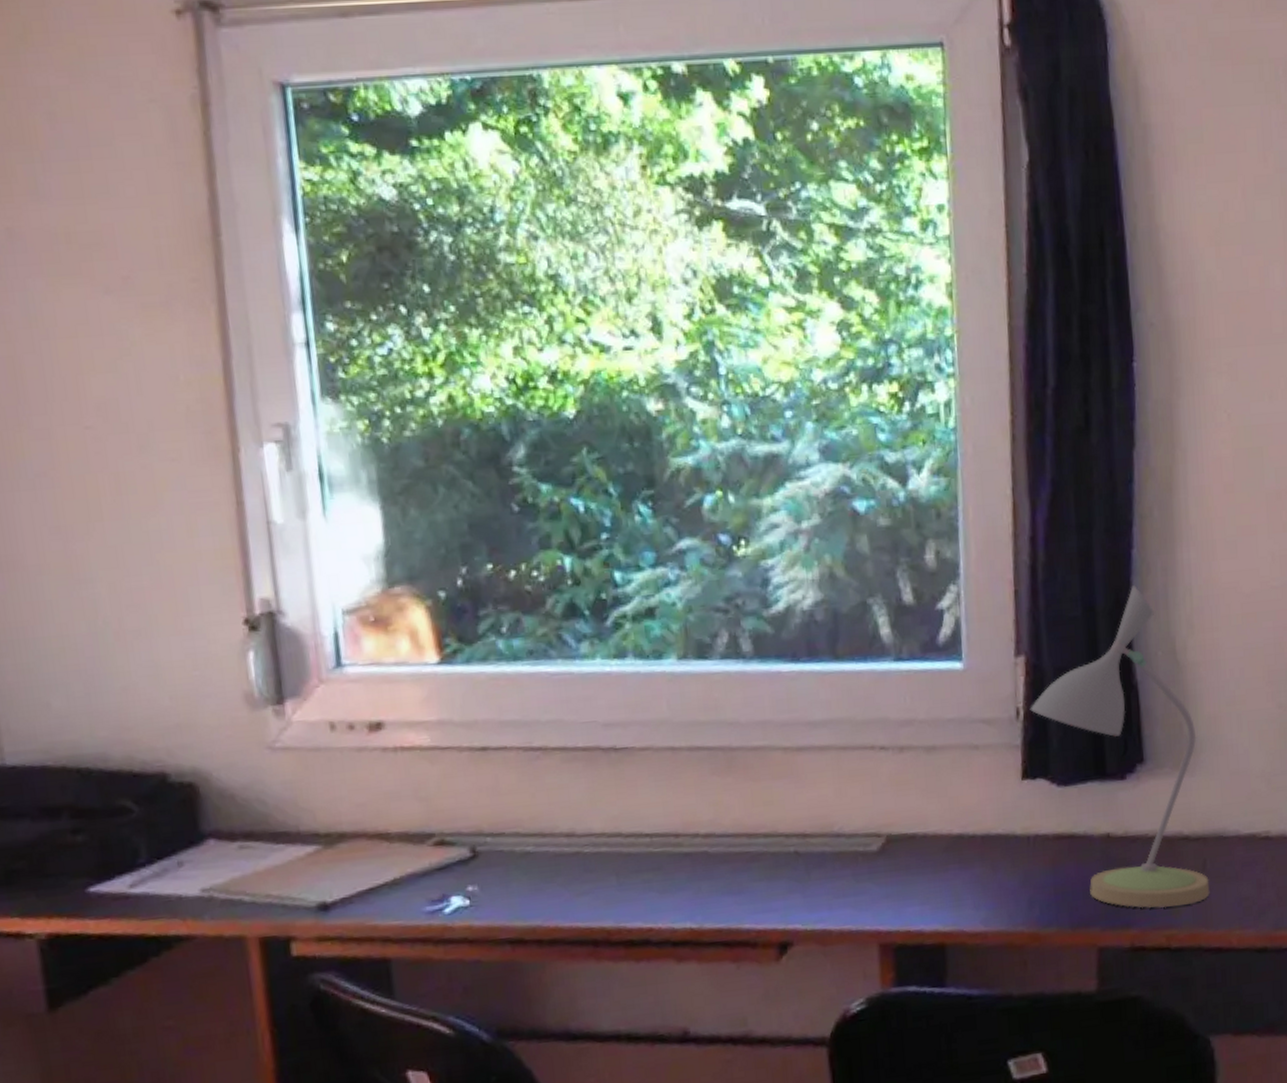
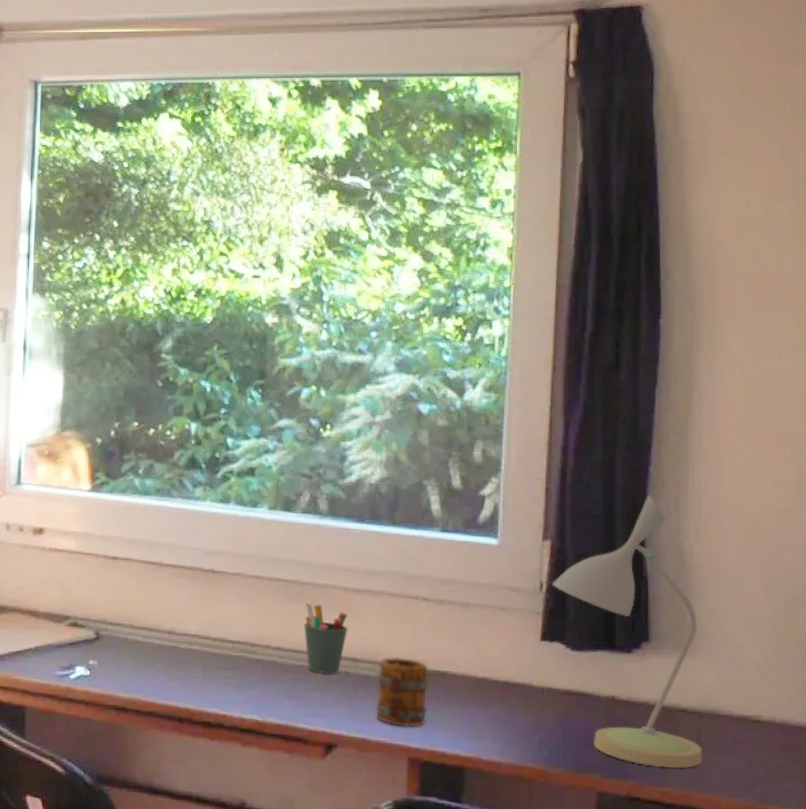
pen holder: none [736,772,793,858] -> present [304,602,348,673]
mug: none [832,823,897,909] -> present [375,657,429,728]

